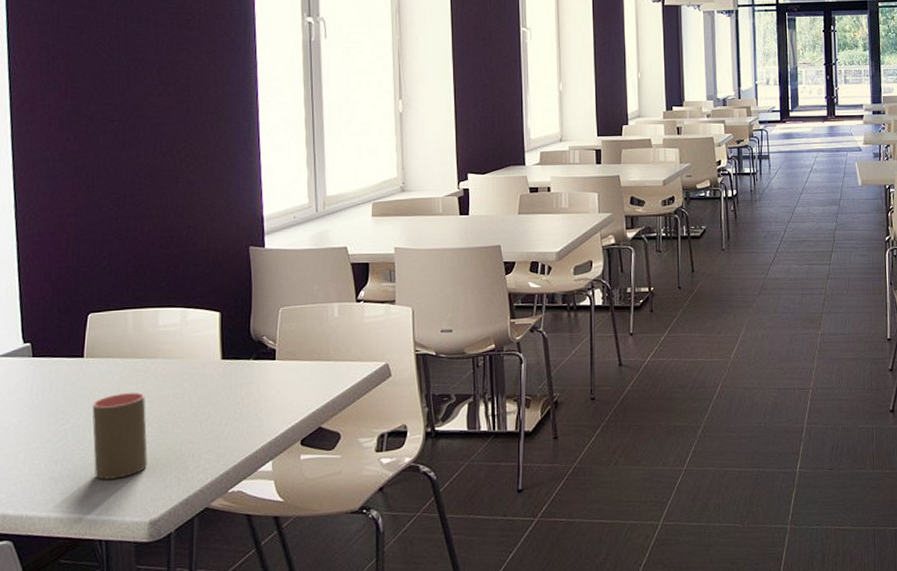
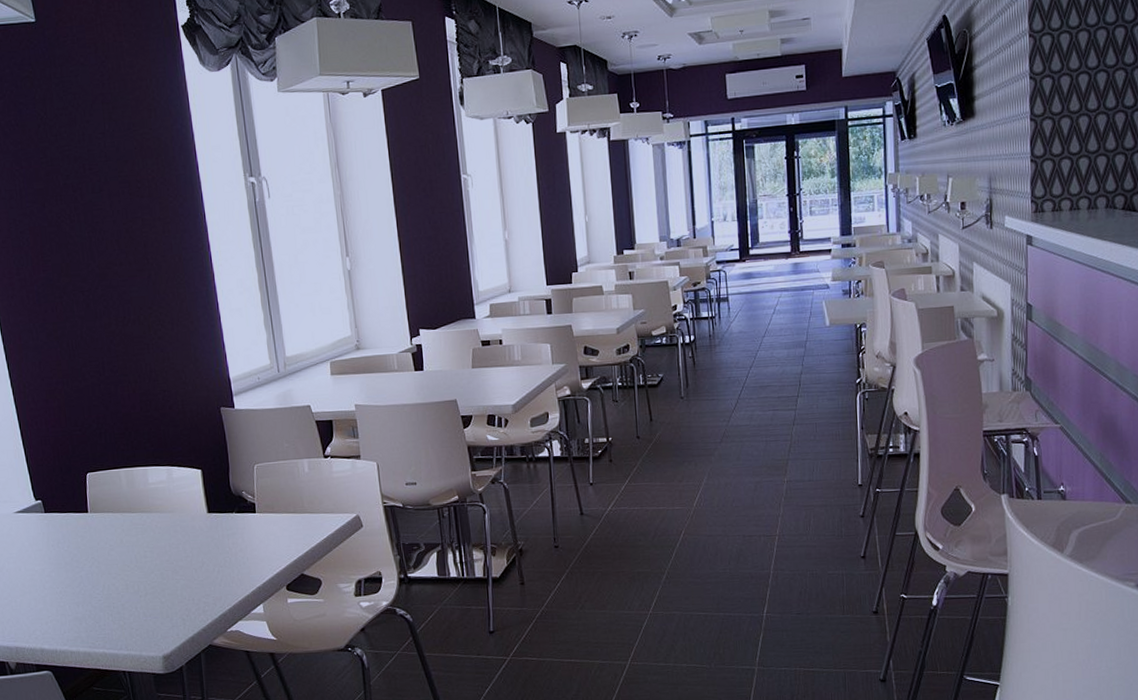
cup: present [92,392,148,480] -> none [101,543,155,620]

